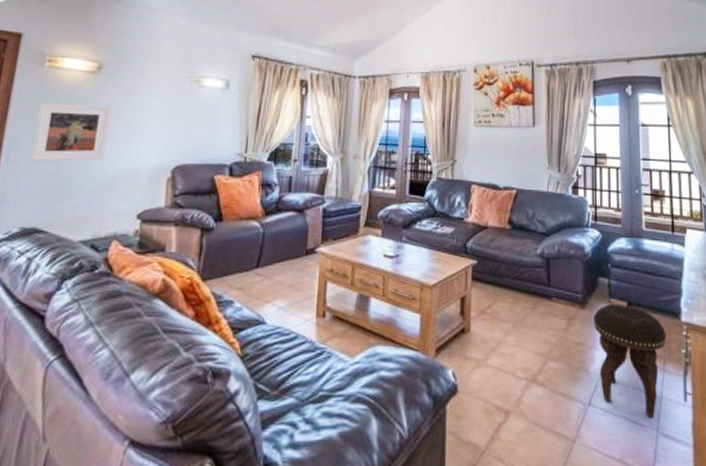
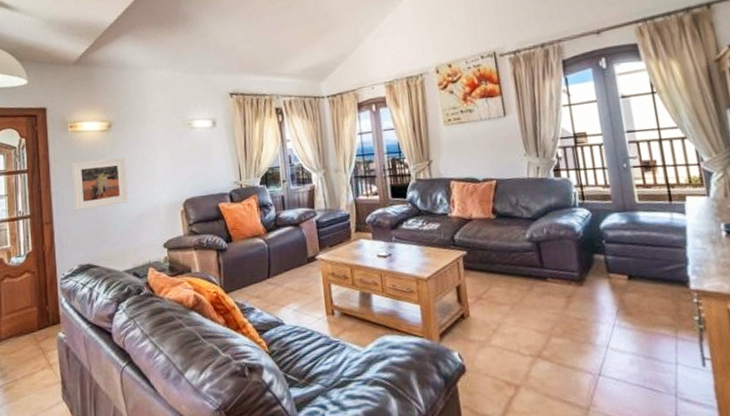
footstool: present [593,303,667,418] -> none [593,278,676,384]

